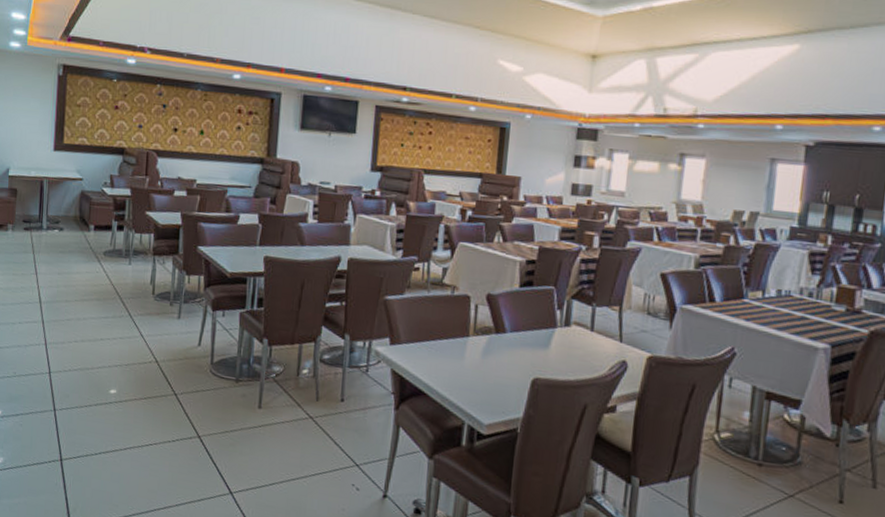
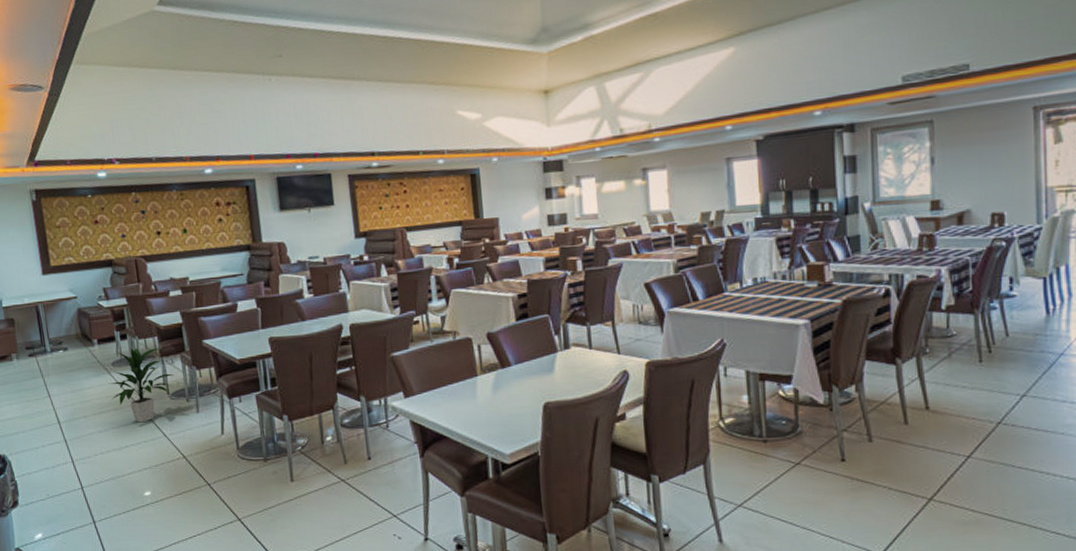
indoor plant: none [95,241,163,319] -> present [111,348,175,423]

